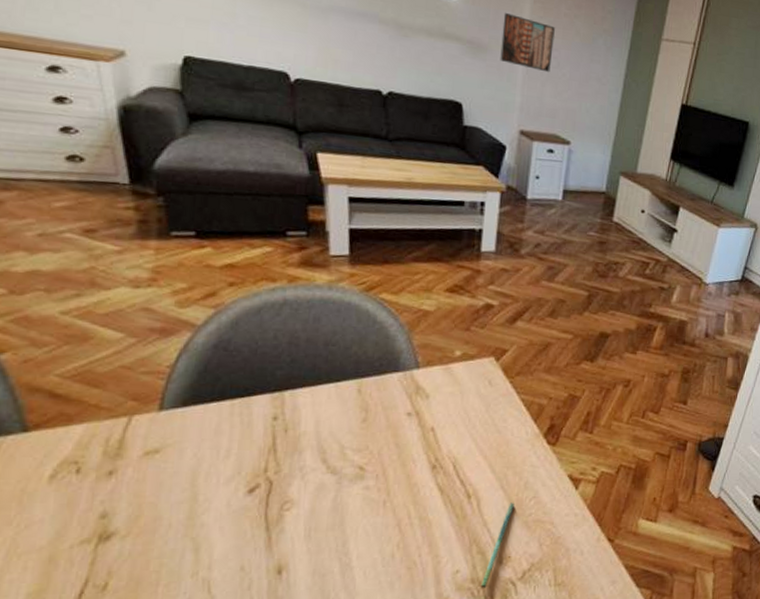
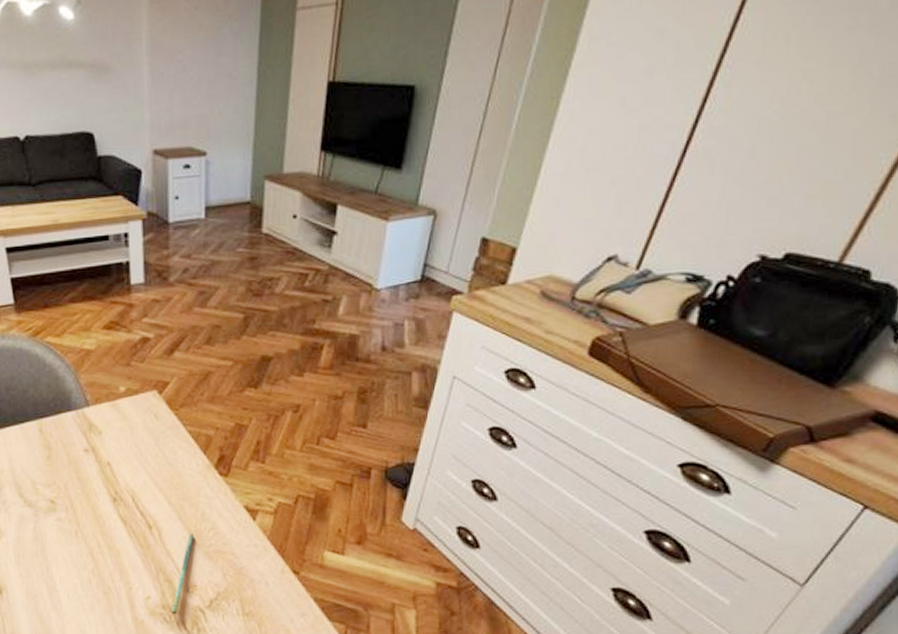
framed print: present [500,12,555,73] -> none [121,23,177,80]

